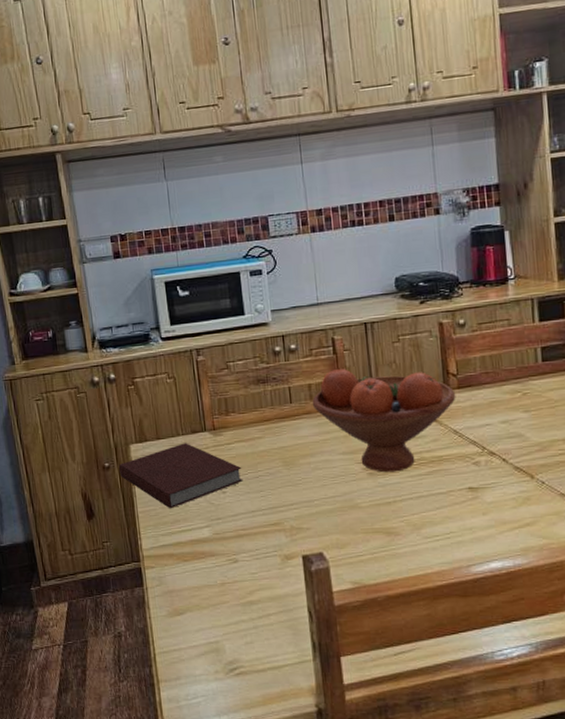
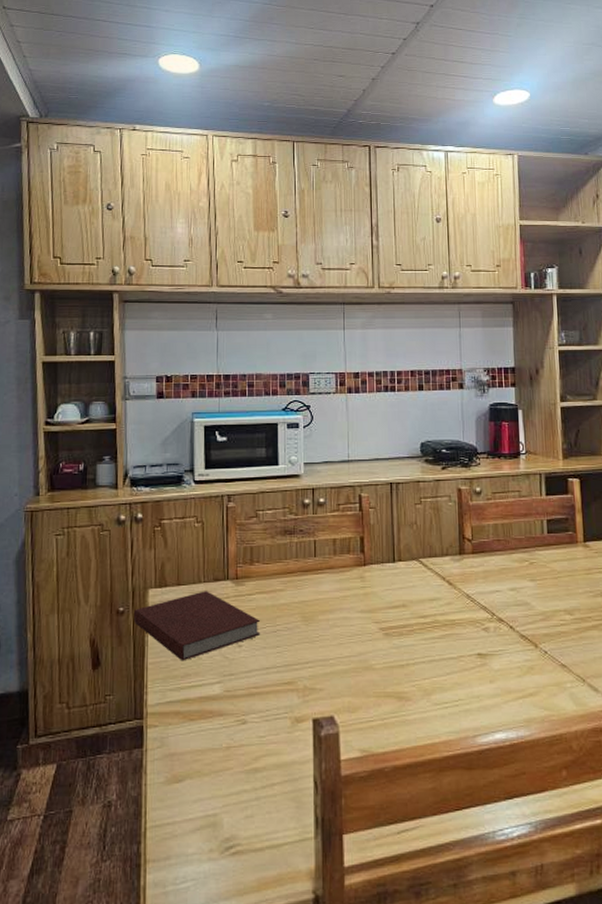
fruit bowl: present [312,369,456,473] -> none [335,526,470,634]

